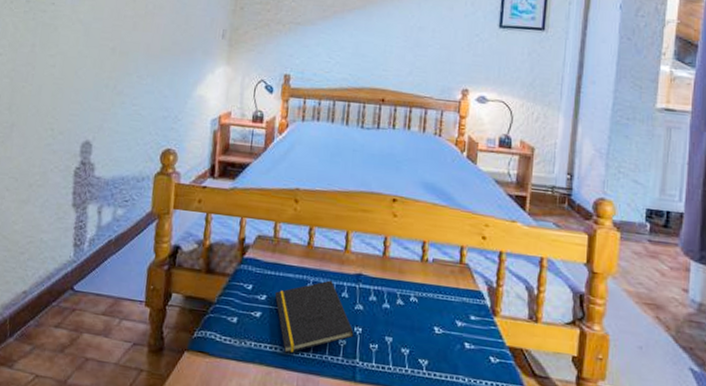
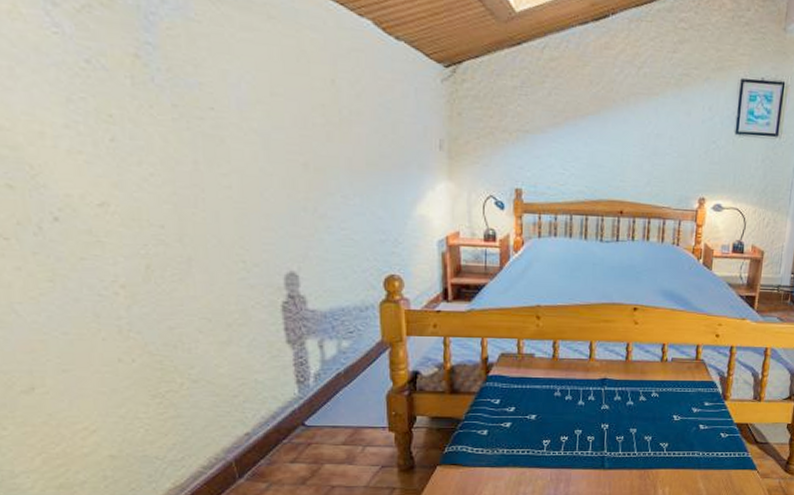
notepad: present [274,280,354,353] -> none [523,387,601,454]

